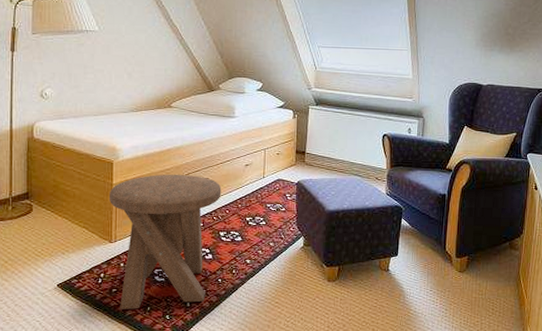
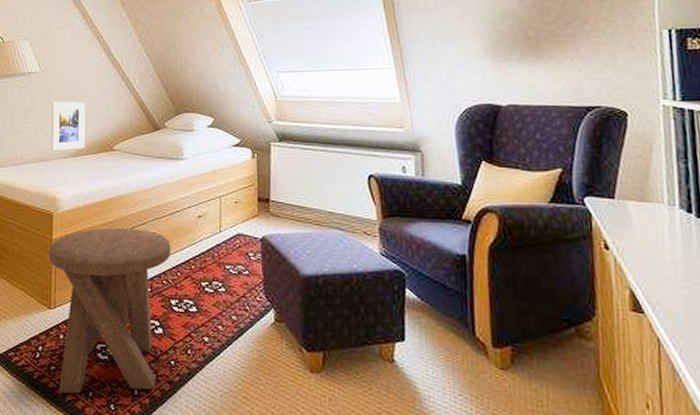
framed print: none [110,60,145,106] -> present [51,101,85,151]

